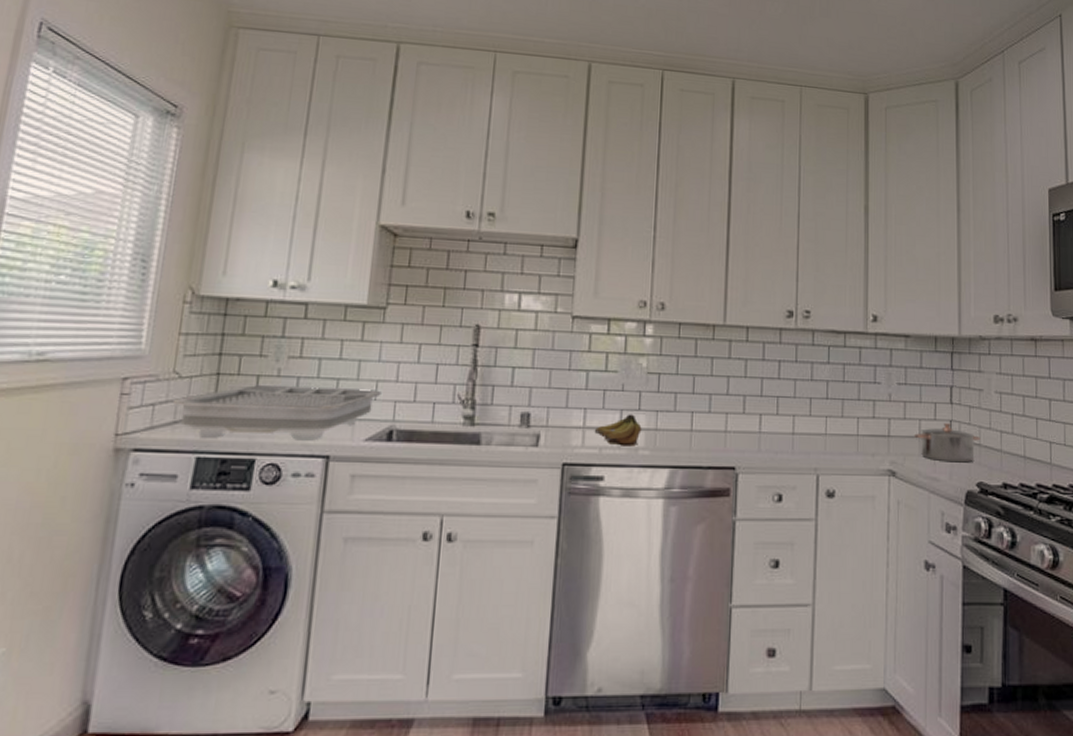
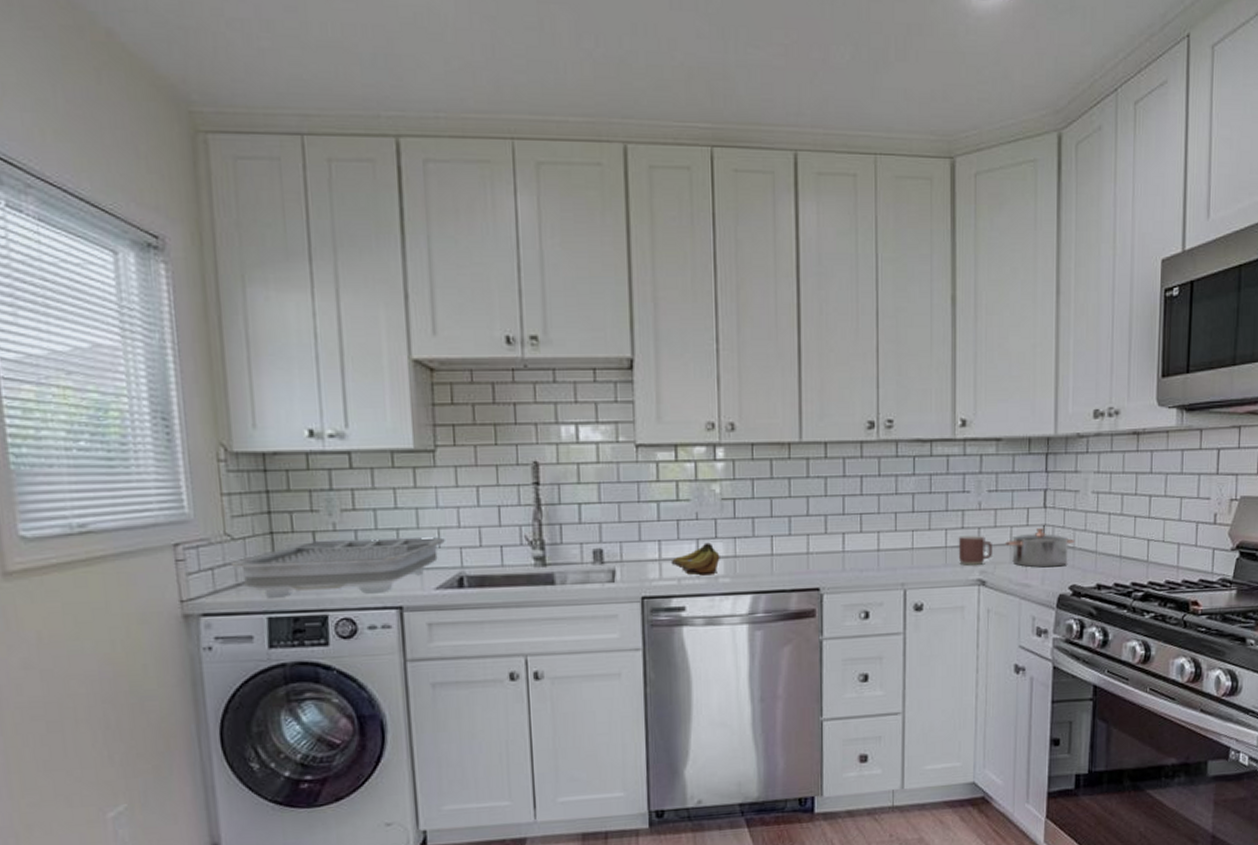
mug: none [869,425,902,456] -> present [958,535,992,566]

